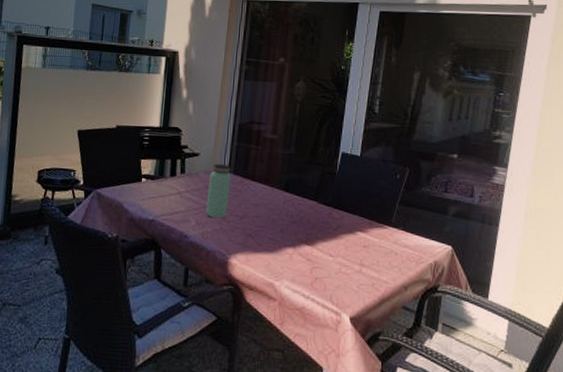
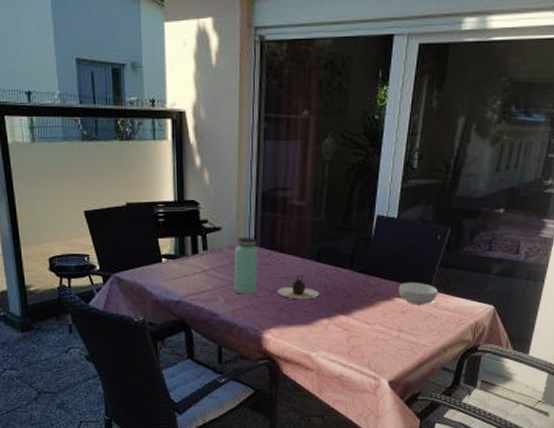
teapot: none [245,202,286,227] -> present [276,274,320,300]
cereal bowl: none [361,217,398,241] -> present [399,282,438,305]

